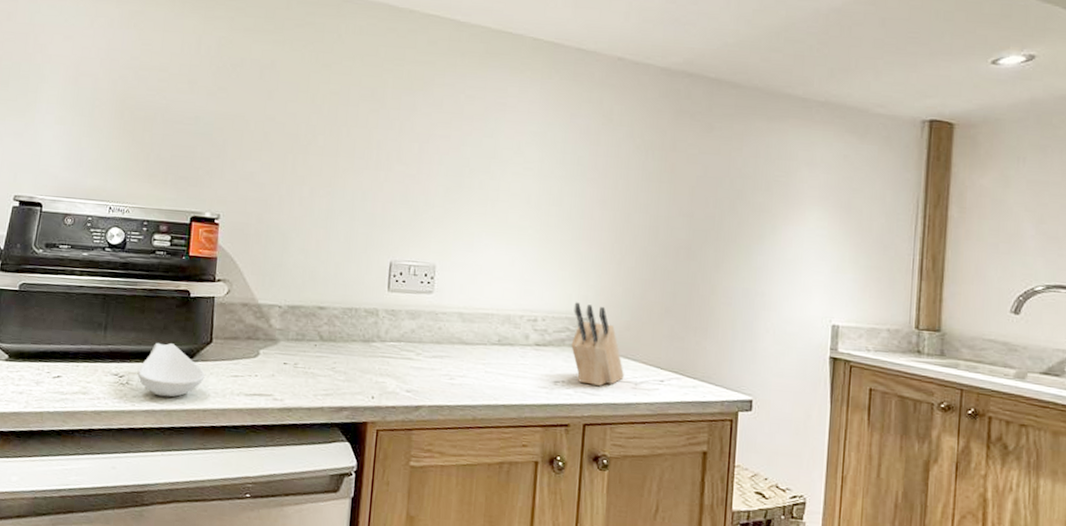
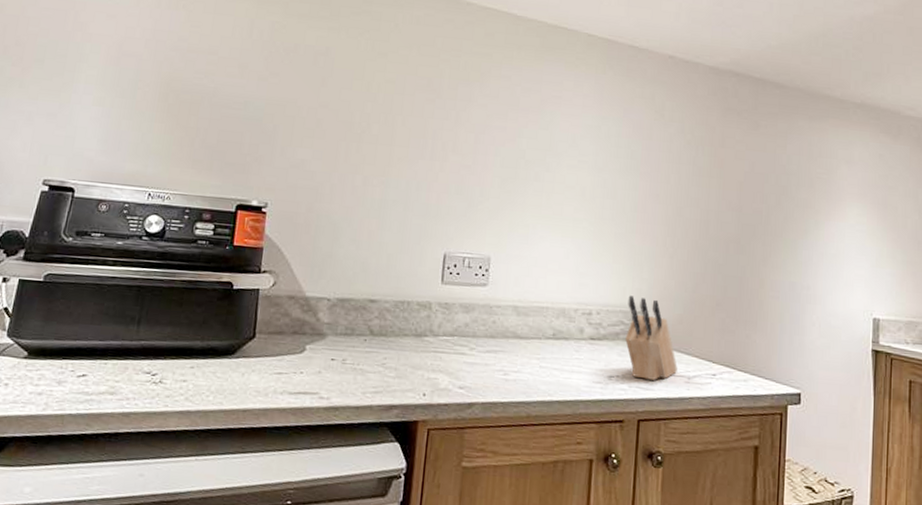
spoon rest: present [137,342,205,397] -> none [172,337,247,397]

